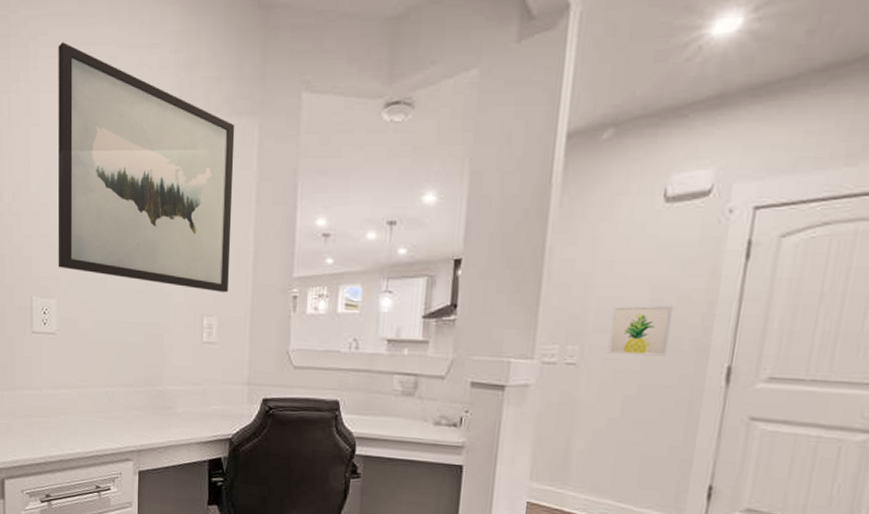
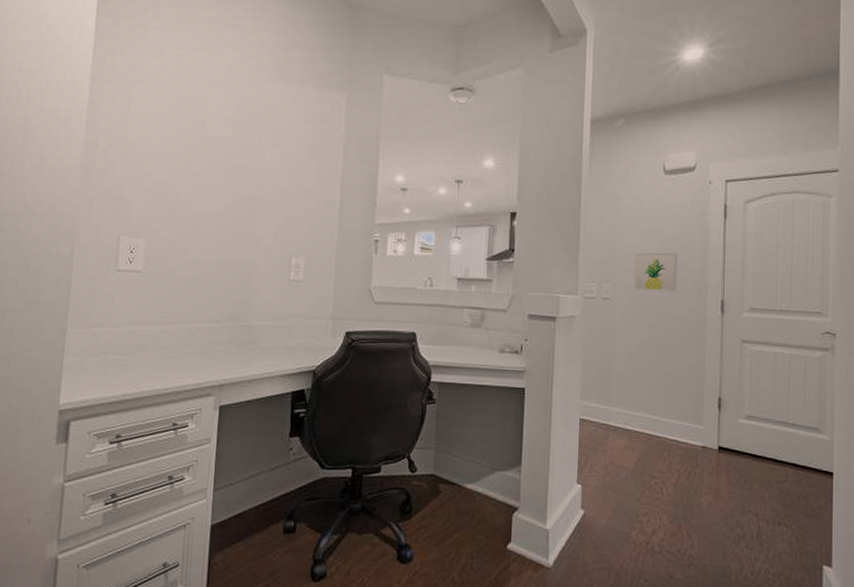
wall art: present [57,42,235,293] -> none [149,18,326,236]

